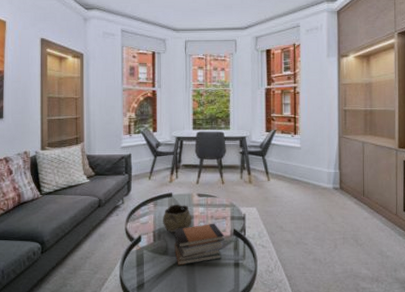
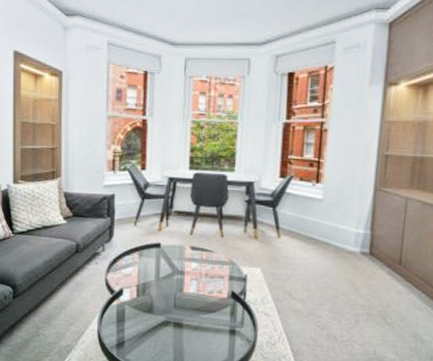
decorative bowl: present [163,204,192,233] -> none [148,256,183,289]
book stack: present [173,223,224,265] -> none [160,282,220,327]

